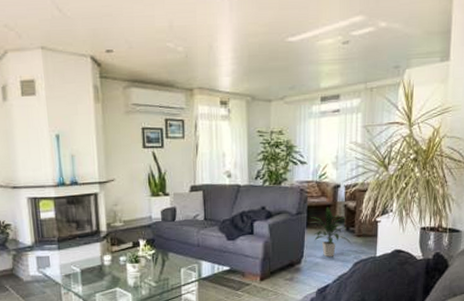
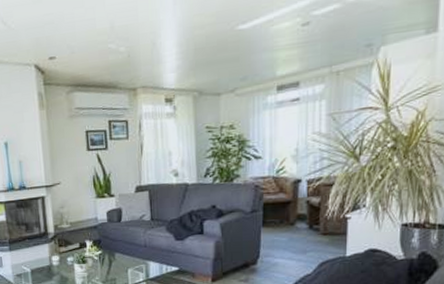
indoor plant: present [311,207,352,257] -> none [268,203,316,257]

